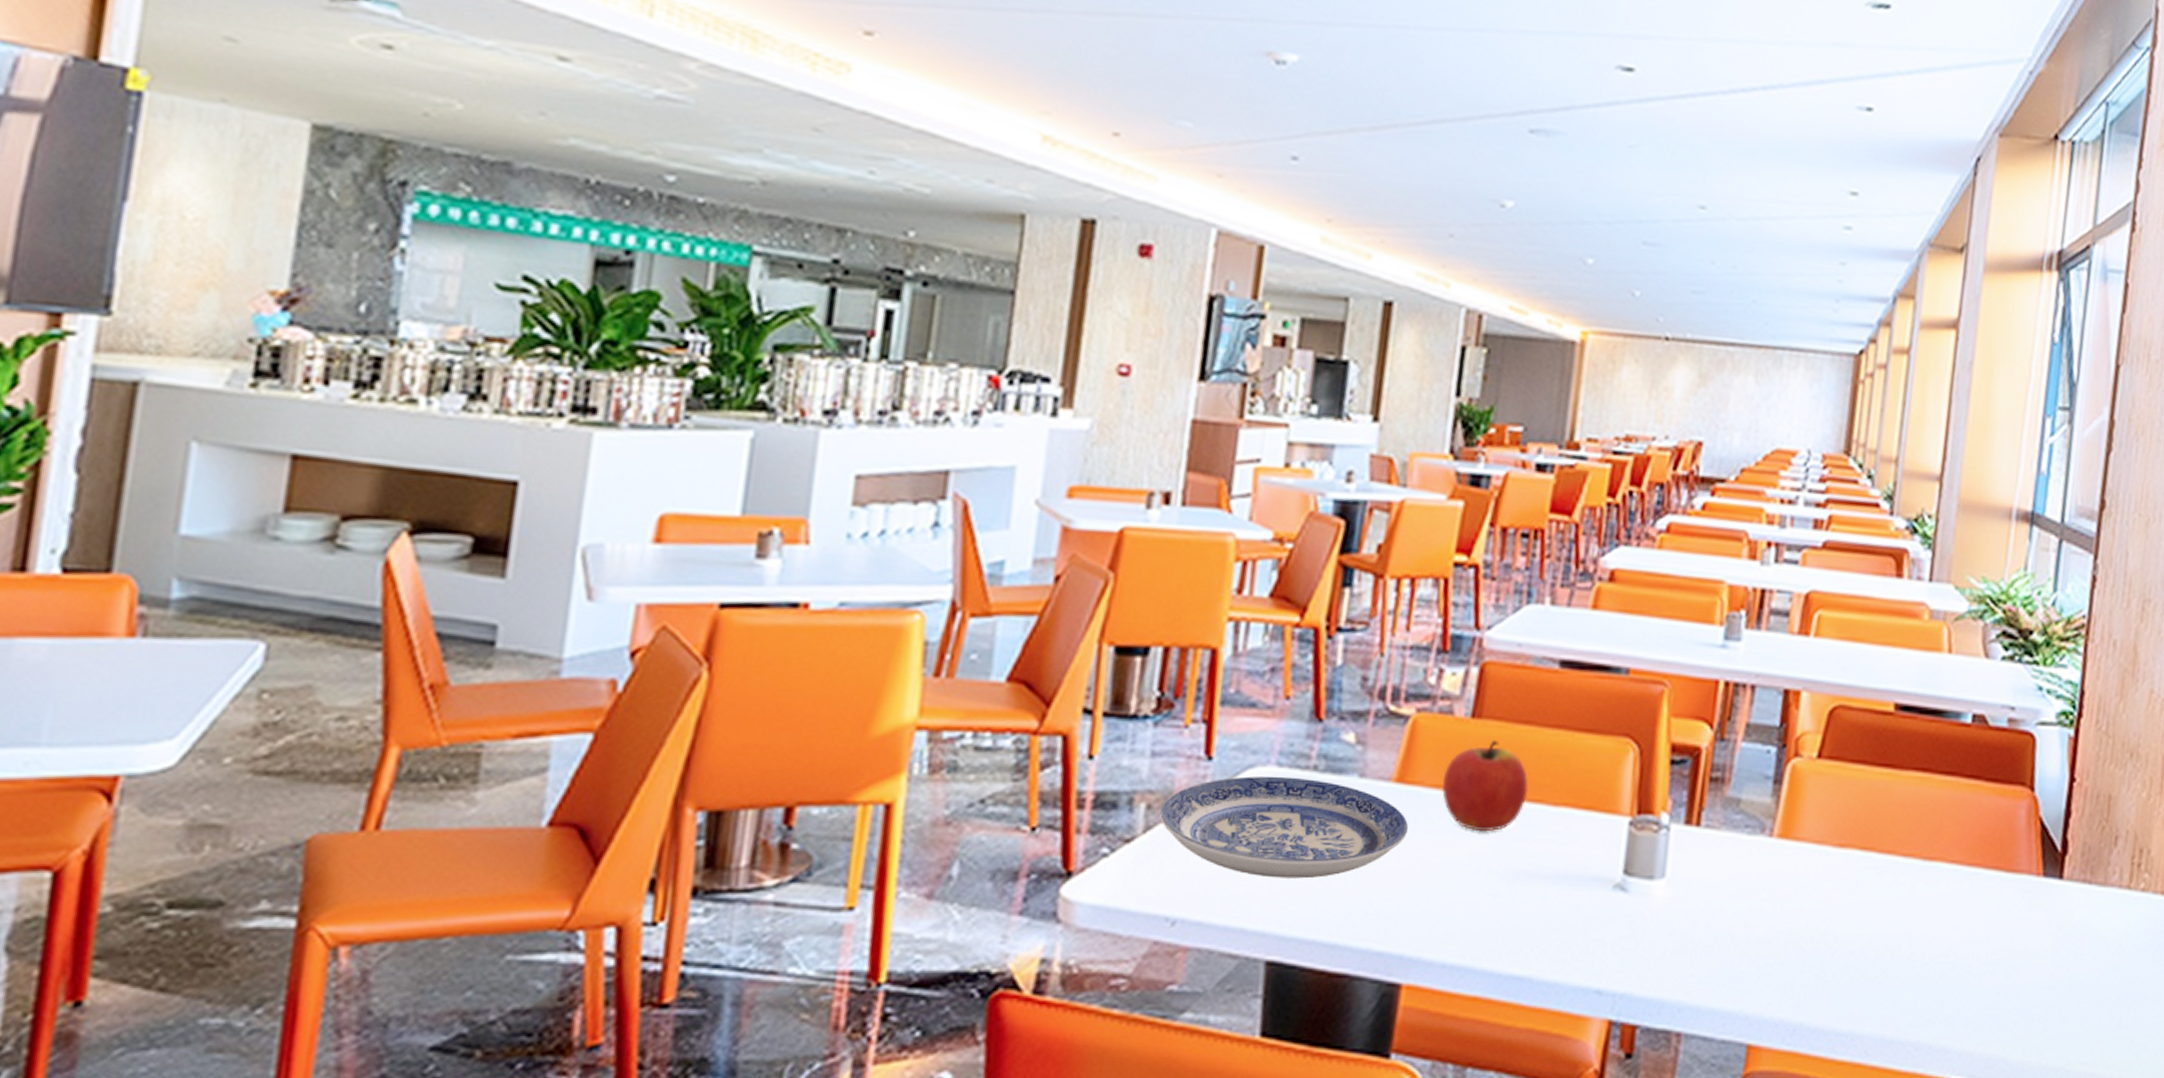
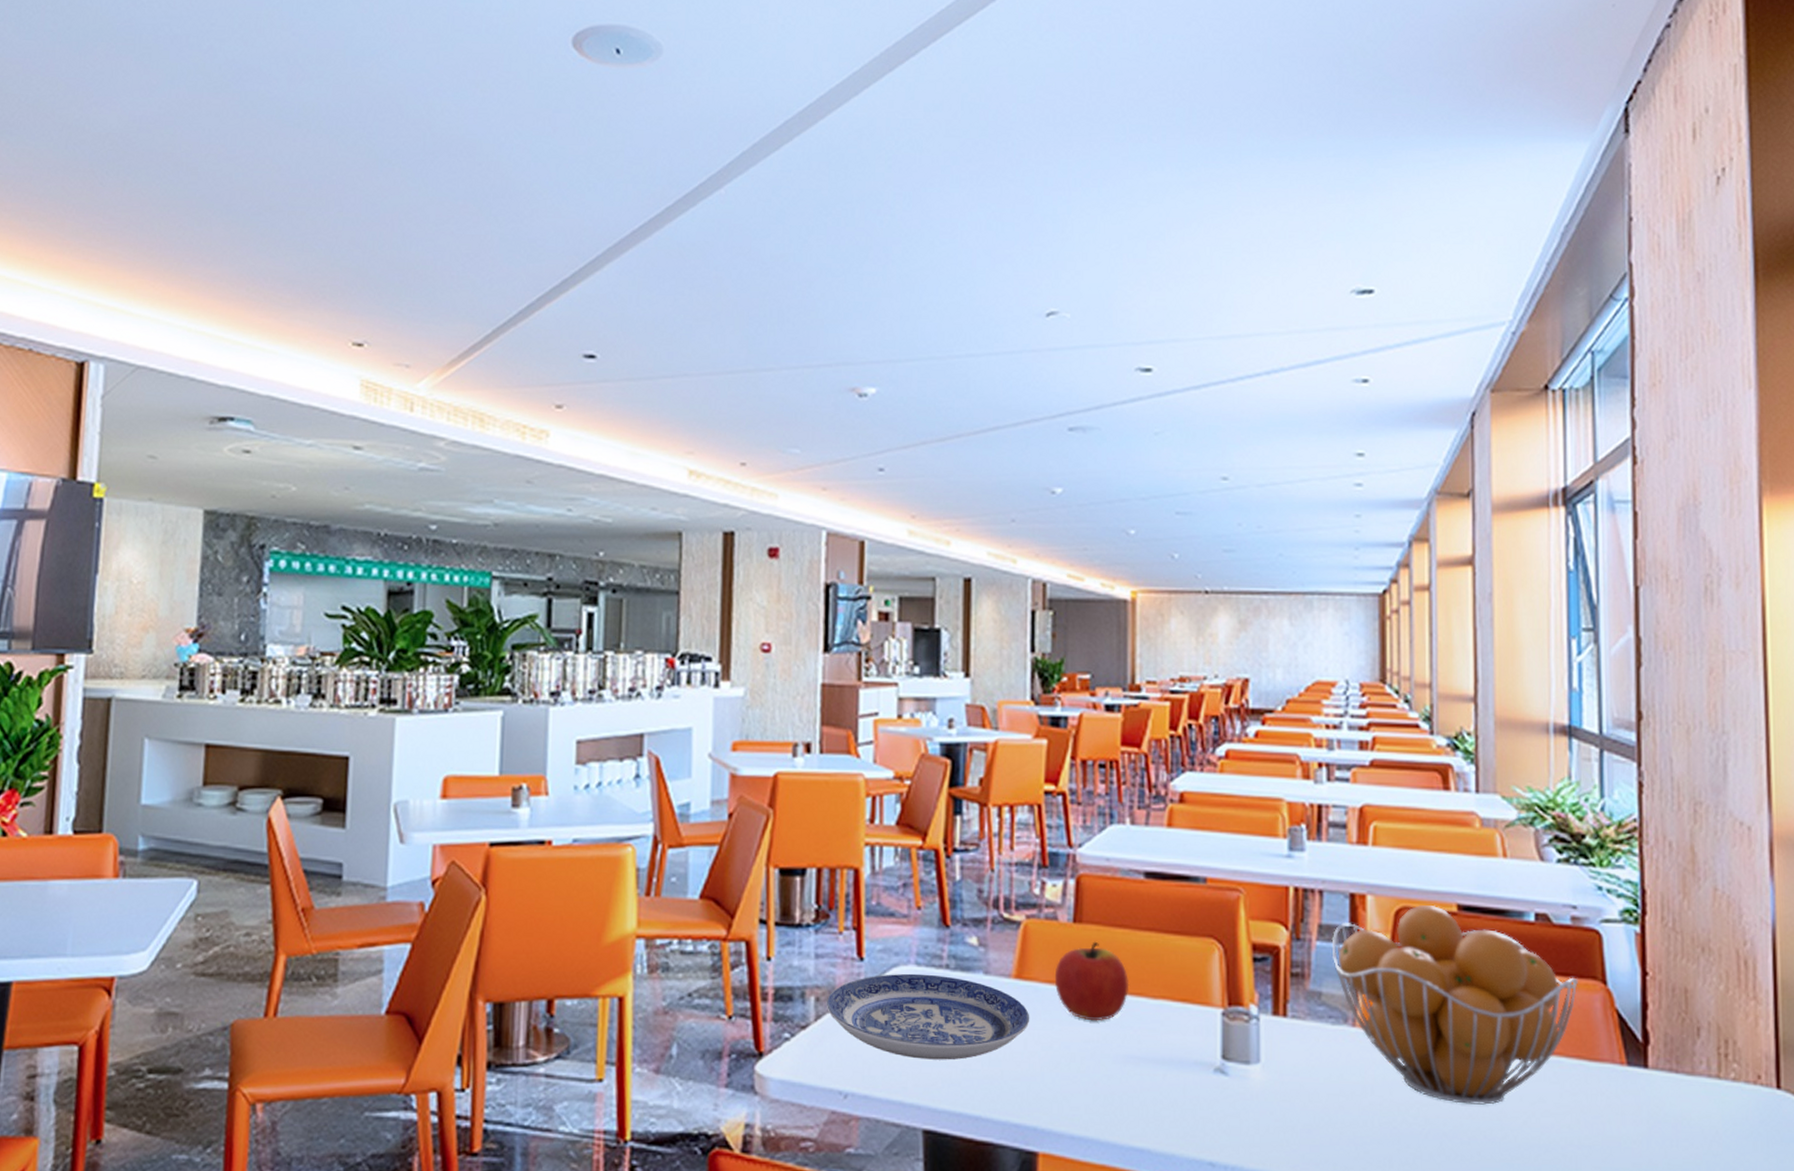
fruit basket: none [1757,704,2007,920] -> present [1331,905,1578,1105]

